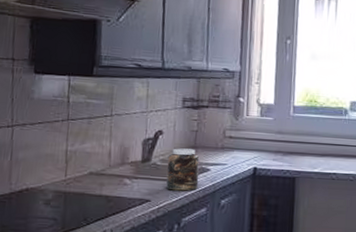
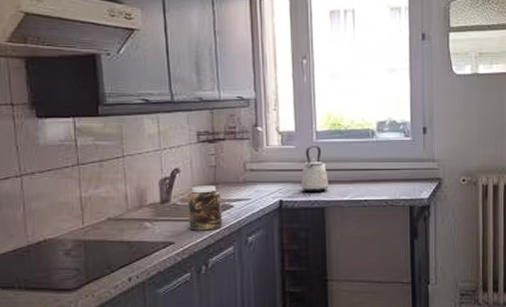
kettle: none [275,119,301,163] -> present [301,146,328,192]

